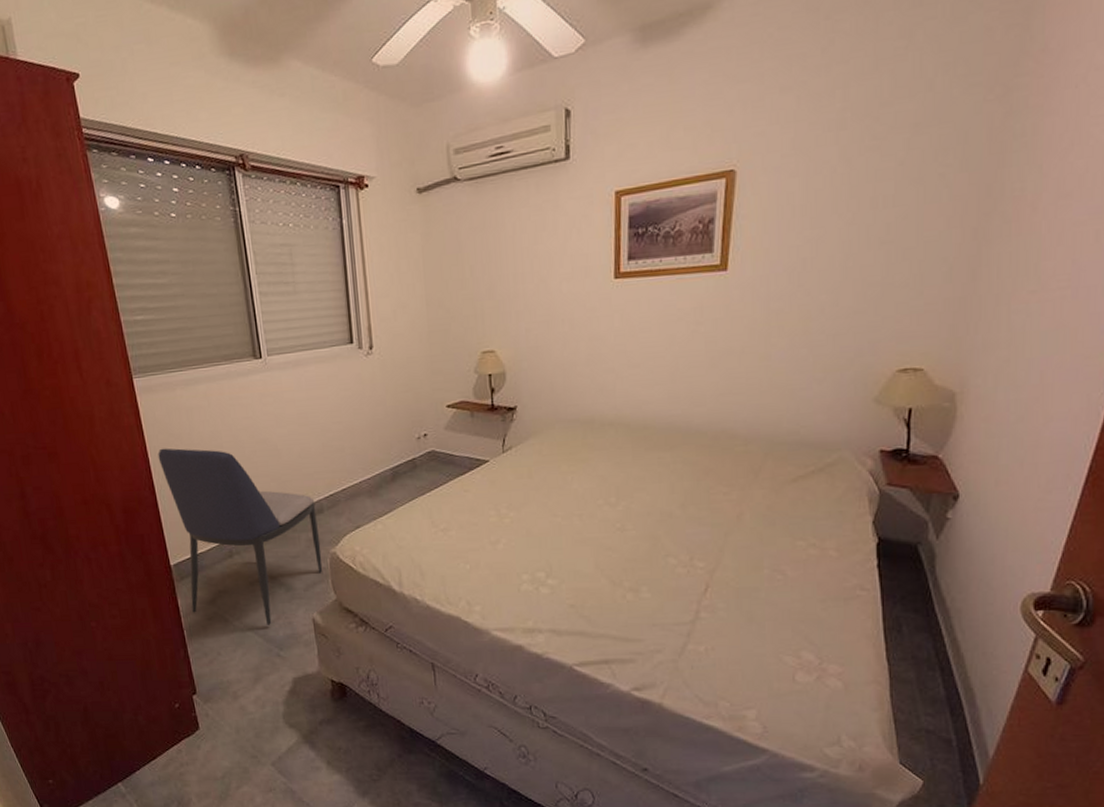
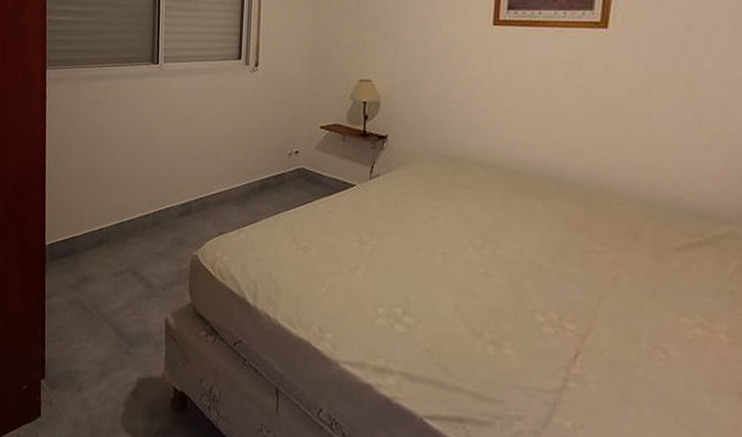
chair: present [158,448,323,625] -> none [54,134,186,319]

